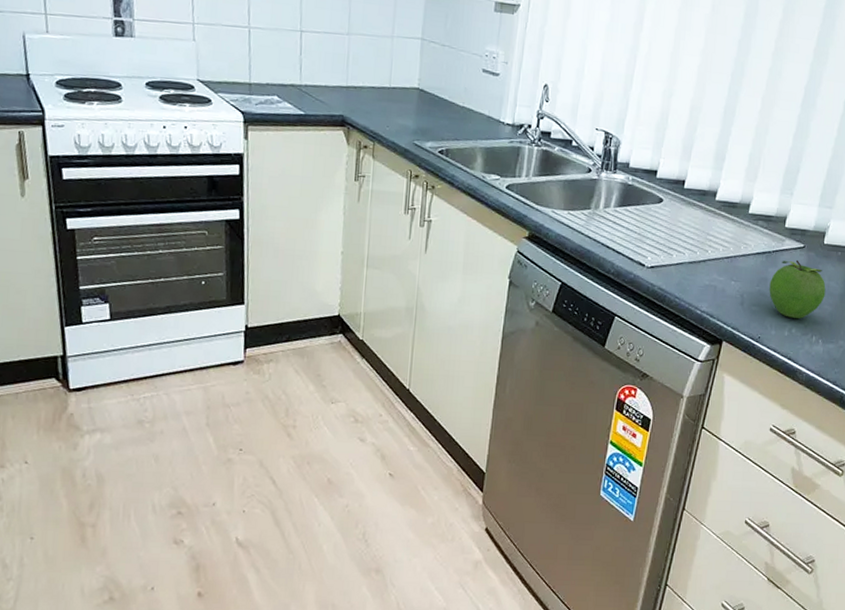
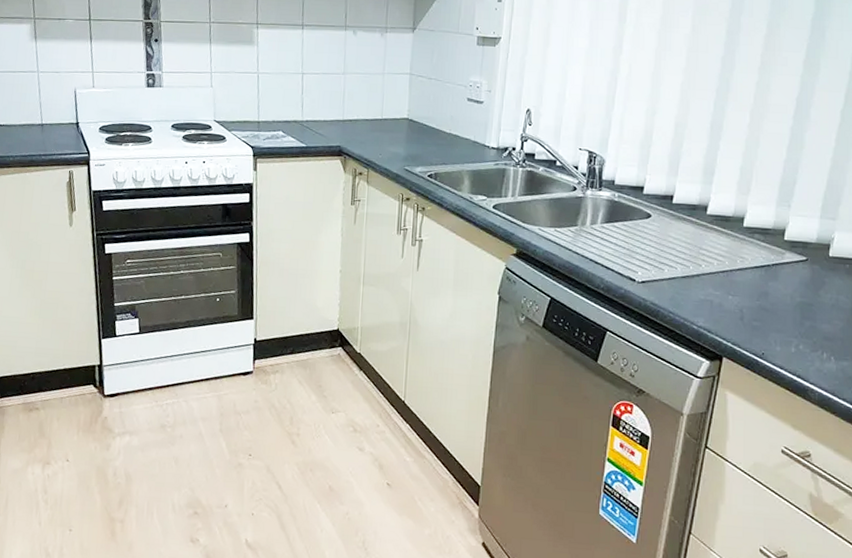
fruit: present [769,259,826,319] -> none [771,273,835,334]

